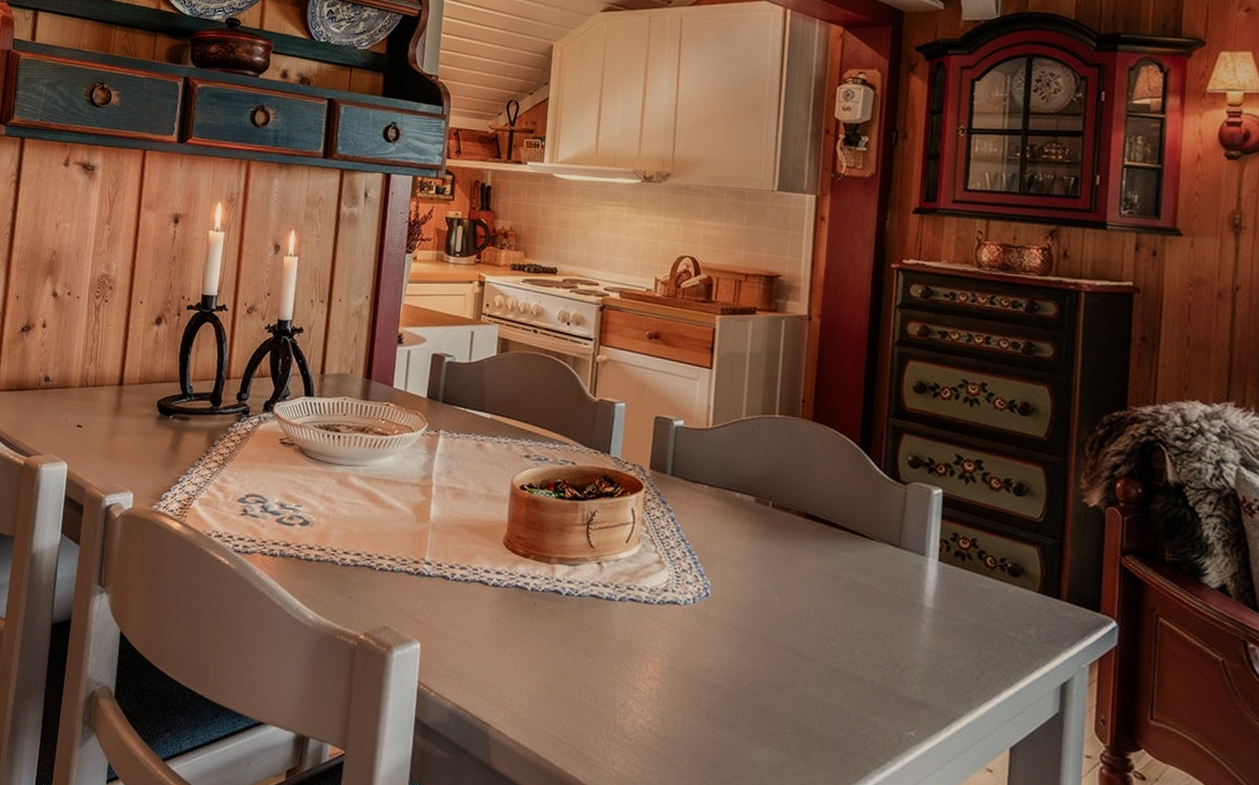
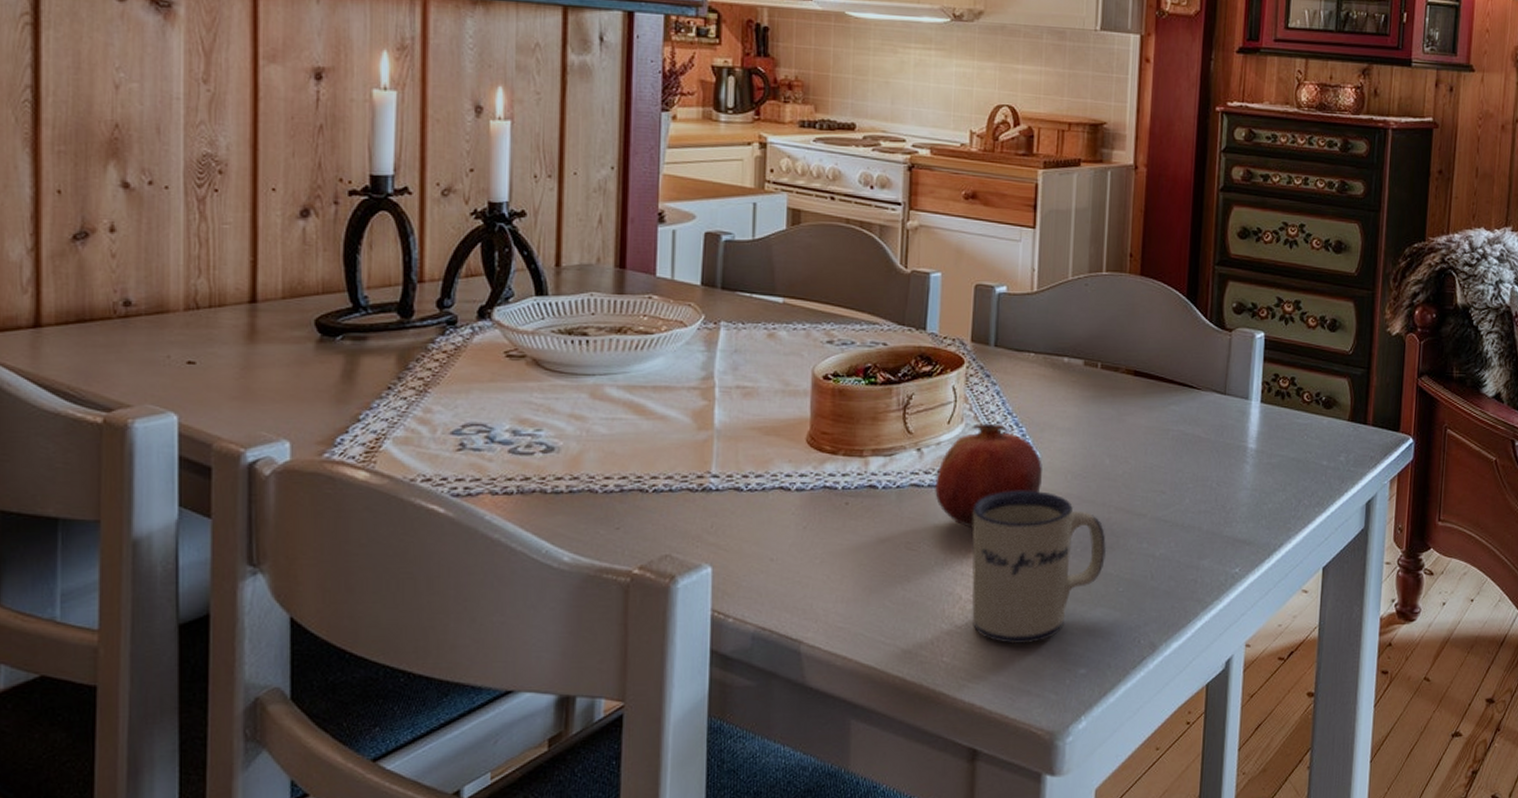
fruit: none [612,545,713,645] -> present [935,422,1042,528]
mug: none [641,614,775,769] -> present [971,490,1107,645]

